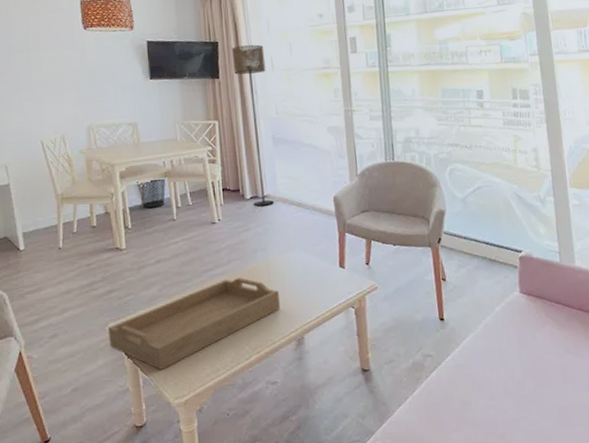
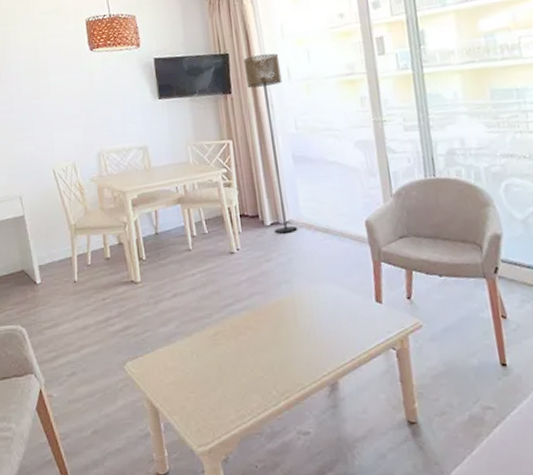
serving tray: present [107,277,280,370] -> none [125,313,310,414]
wastebasket: present [137,177,166,209] -> none [149,203,180,238]

